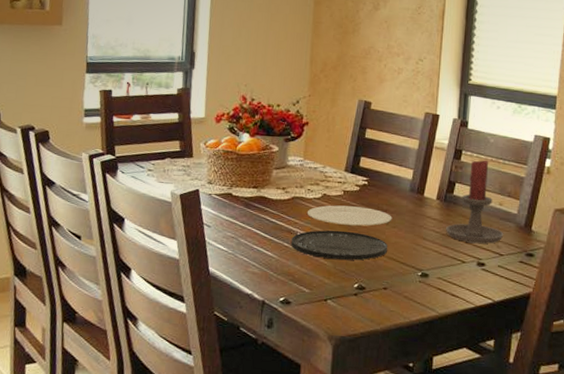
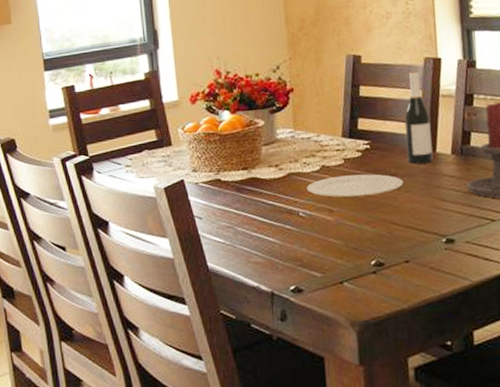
plate: present [291,230,388,261] -> none [293,203,404,237]
wine bottle: none [398,122,423,205] -> present [404,70,433,165]

